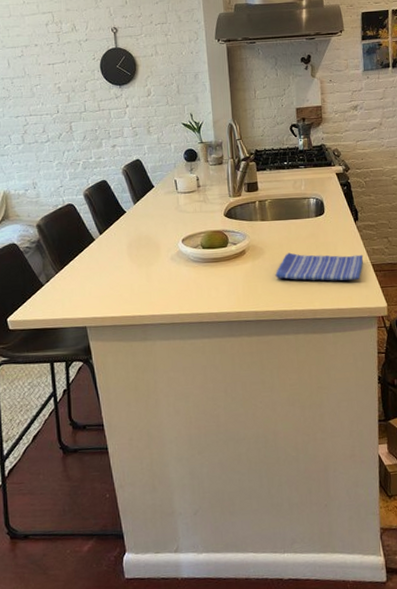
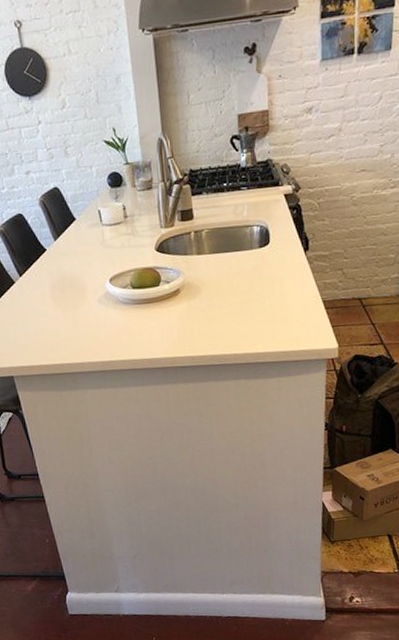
dish towel: present [275,252,364,281] -> none [213,290,314,321]

